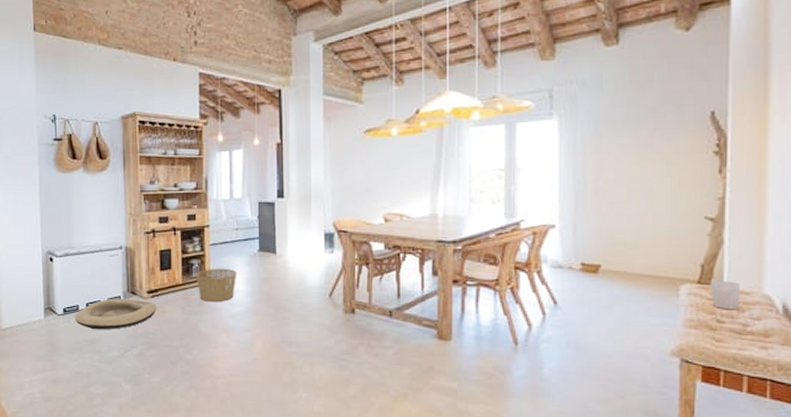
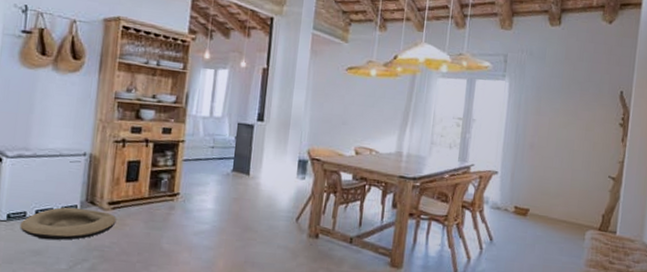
basket: present [195,268,237,303] -> none [163,184,208,219]
candle holder: present [710,280,741,310] -> none [607,228,629,254]

